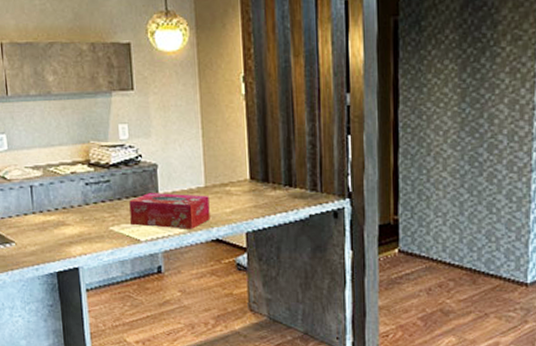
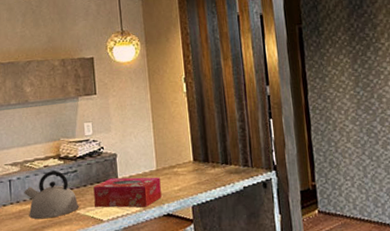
kettle: none [48,178,113,234] -> present [24,170,79,220]

